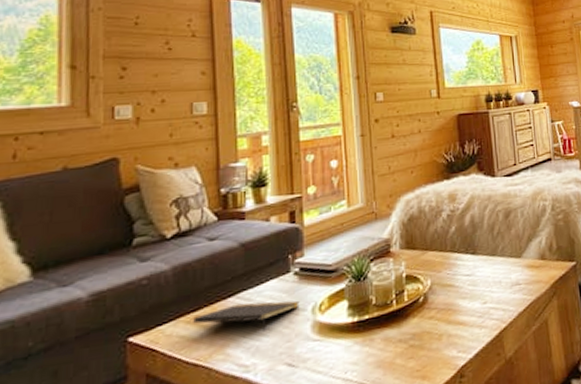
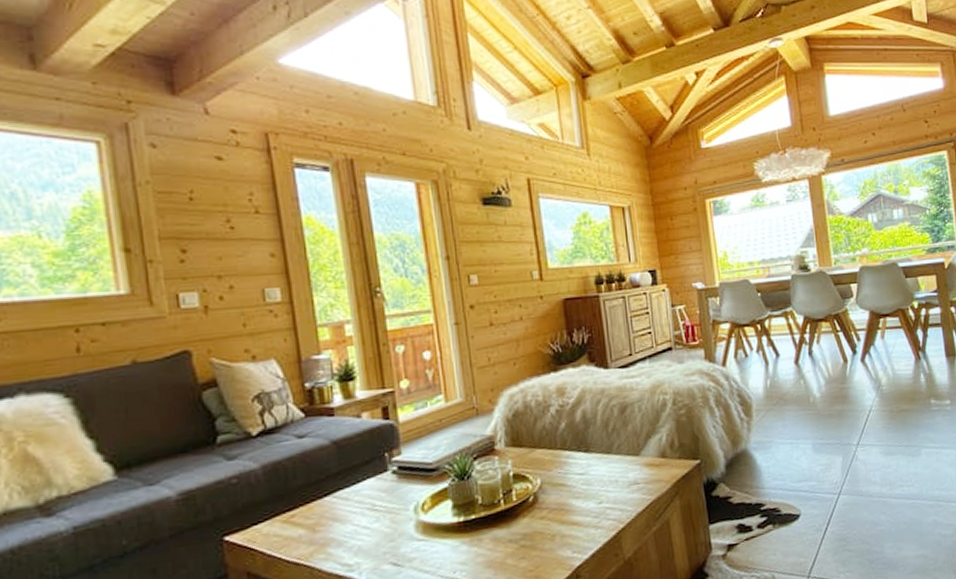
notepad: present [193,300,300,331] -> none [290,500,401,531]

